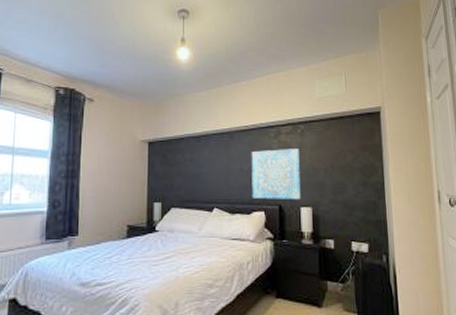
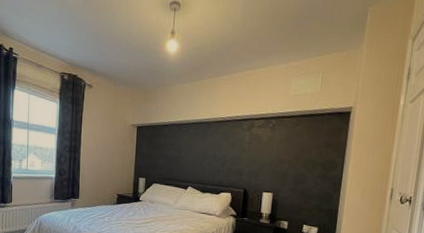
wall art: present [251,149,301,200] -> none [222,140,268,186]

